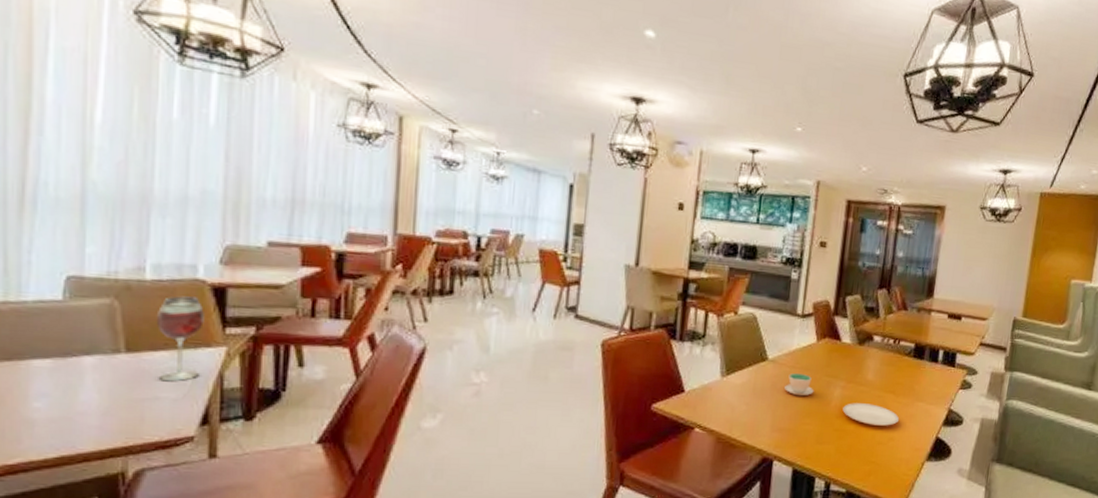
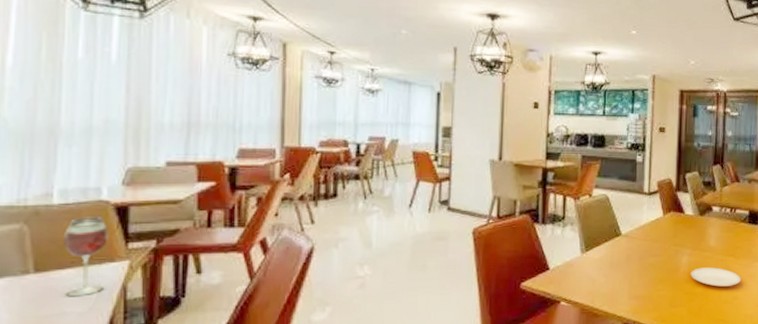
cup: present [784,372,814,397] -> none [638,244,664,266]

